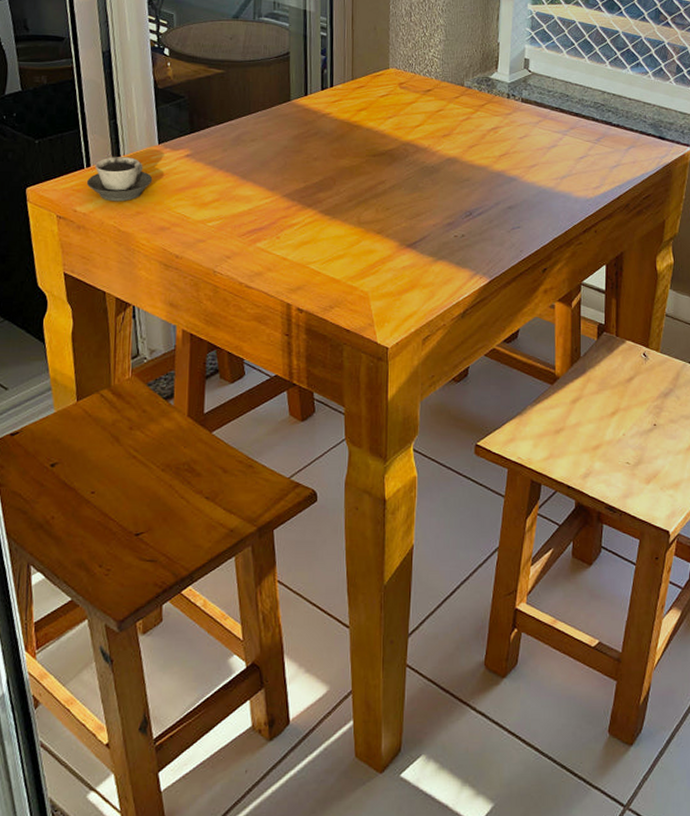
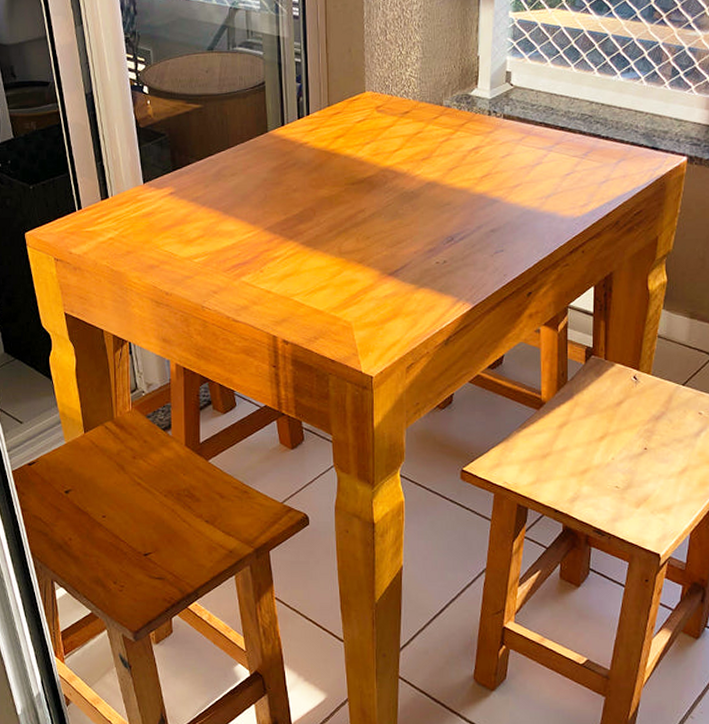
cup: present [86,157,153,202] -> none [79,198,140,243]

